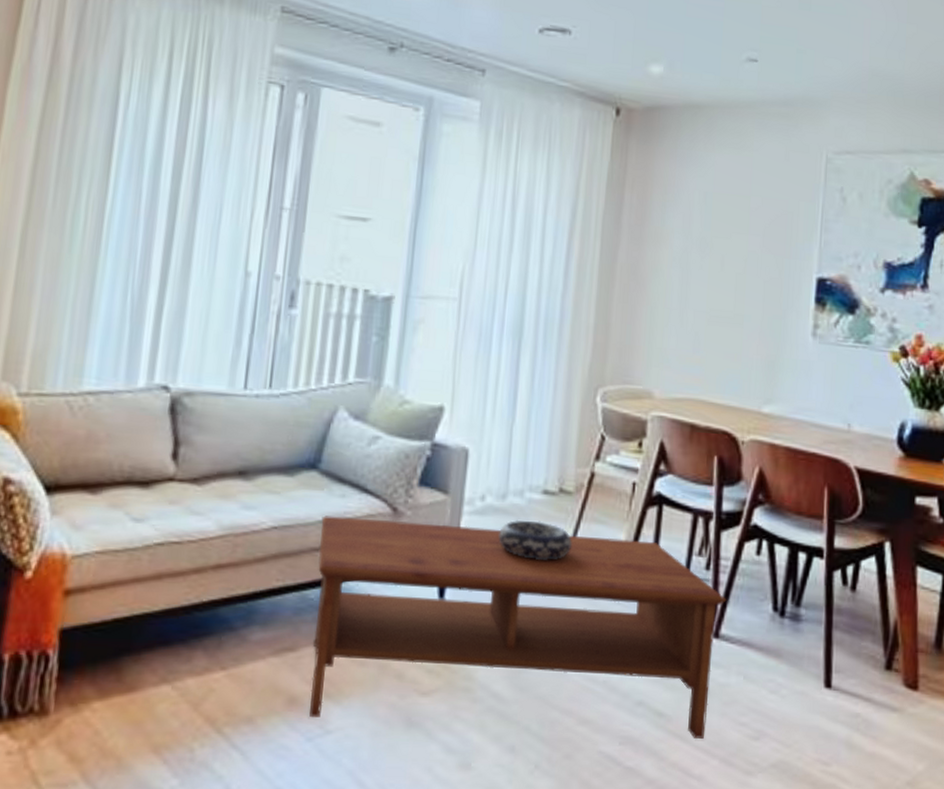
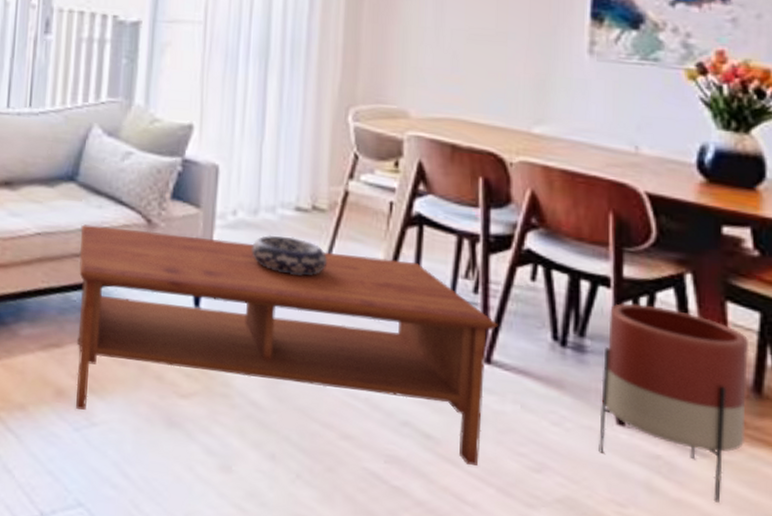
planter: none [809,572,933,753] -> present [599,303,750,503]

